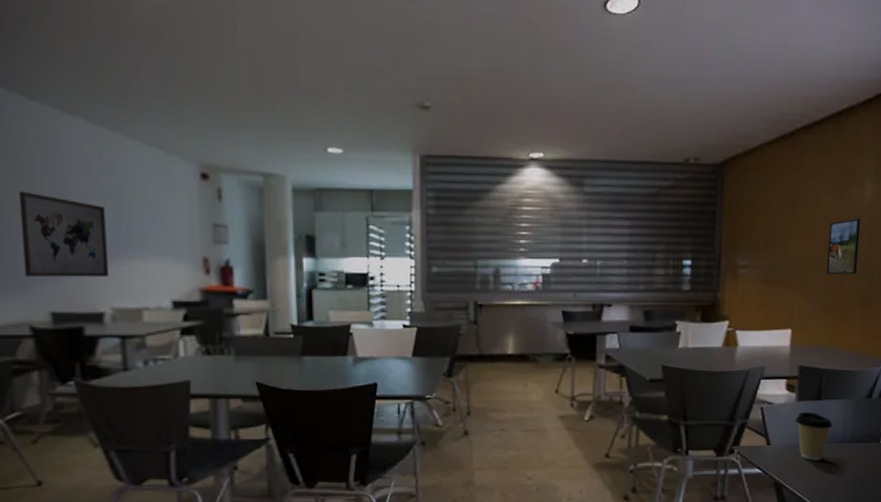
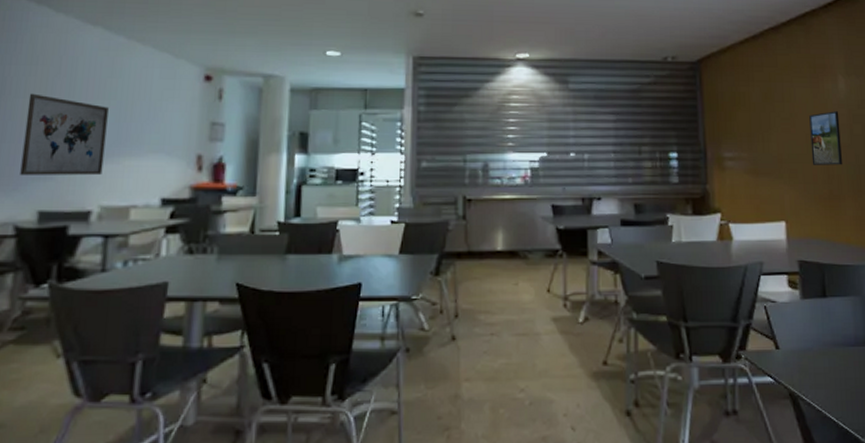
coffee cup: present [795,413,833,461] -> none [802,312,844,367]

